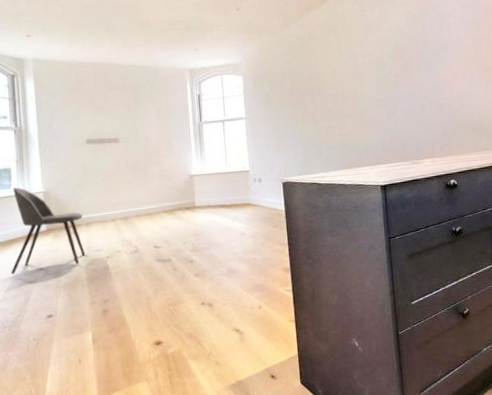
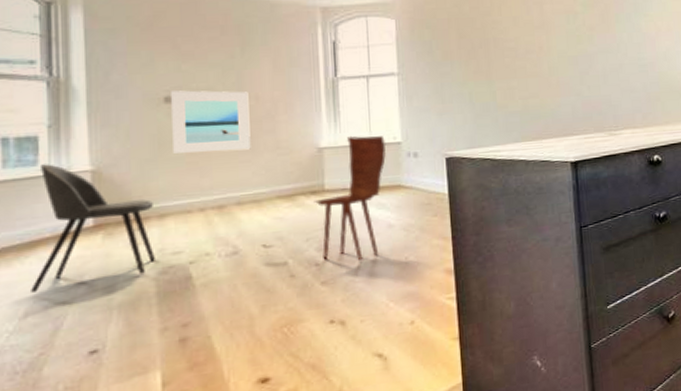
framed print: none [91,134,144,180] -> present [171,90,251,154]
dining chair: none [188,166,238,261] -> present [314,135,387,262]

